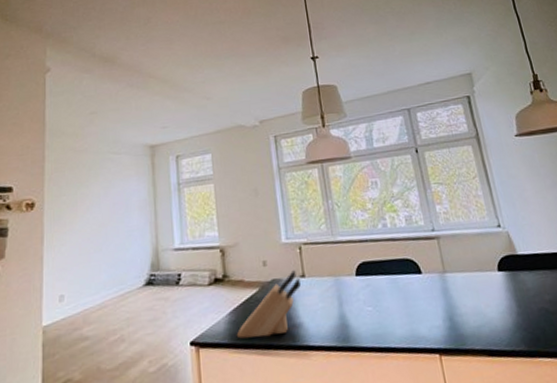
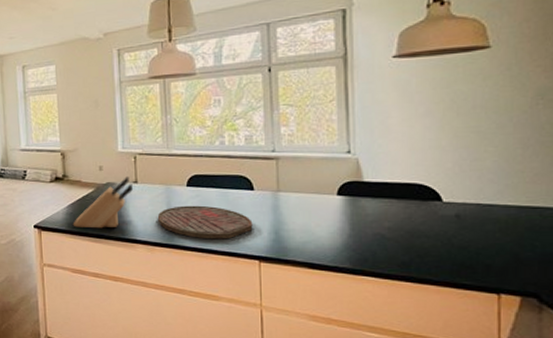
cutting board: none [329,296,428,336] -> present [157,205,253,240]

